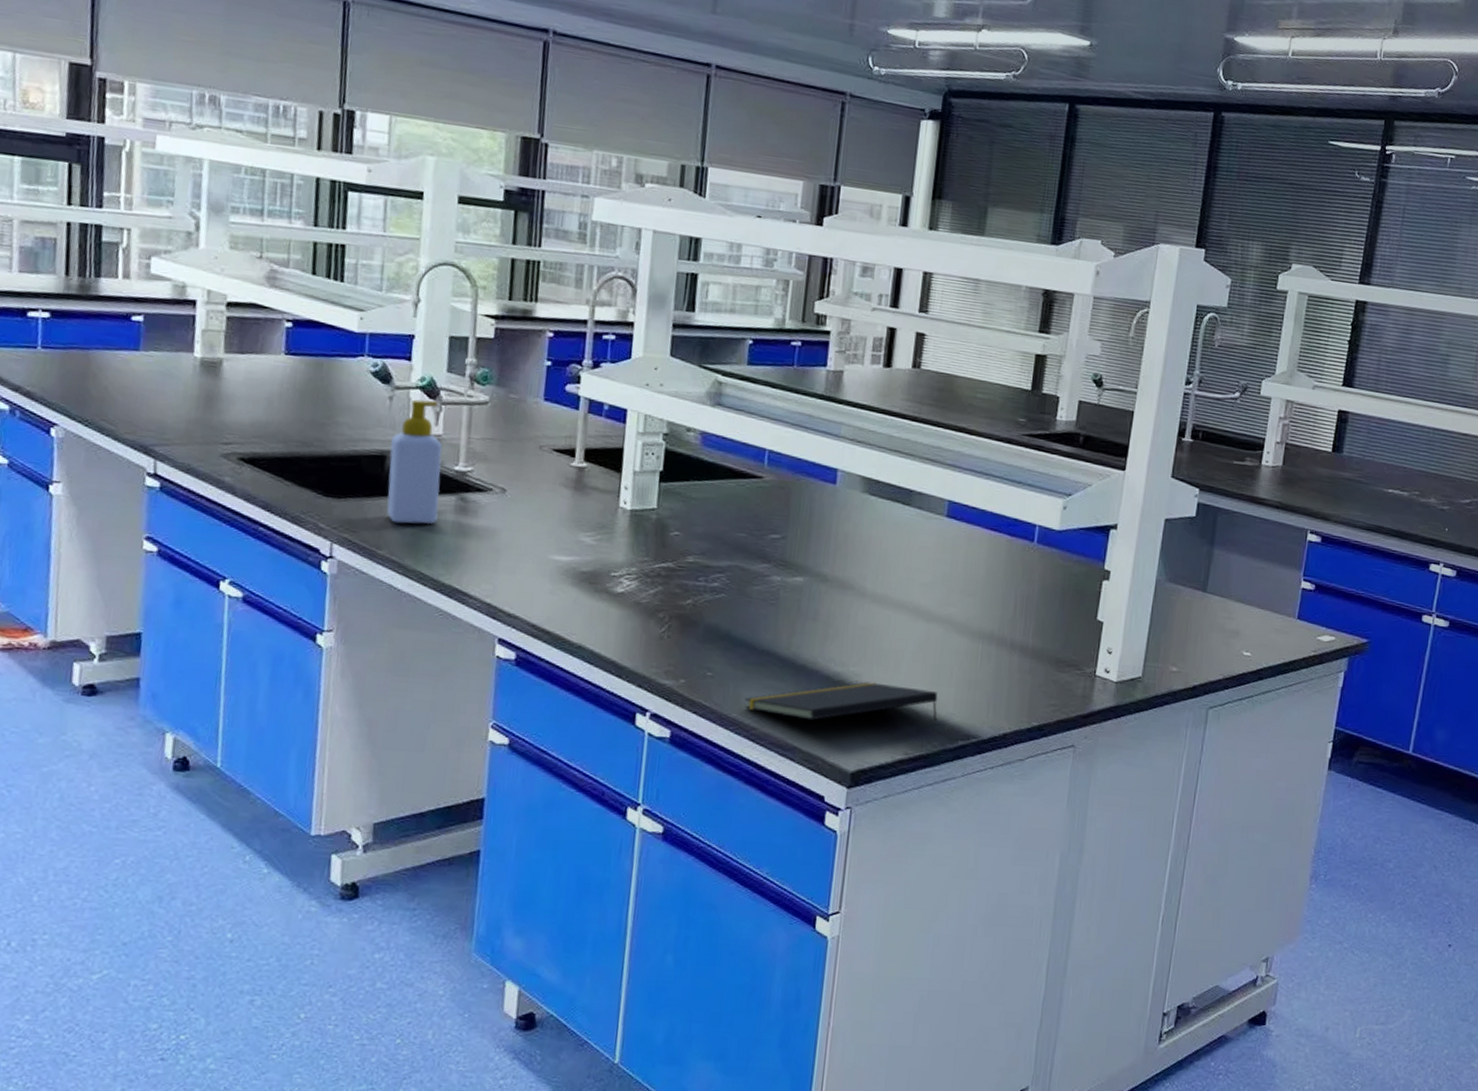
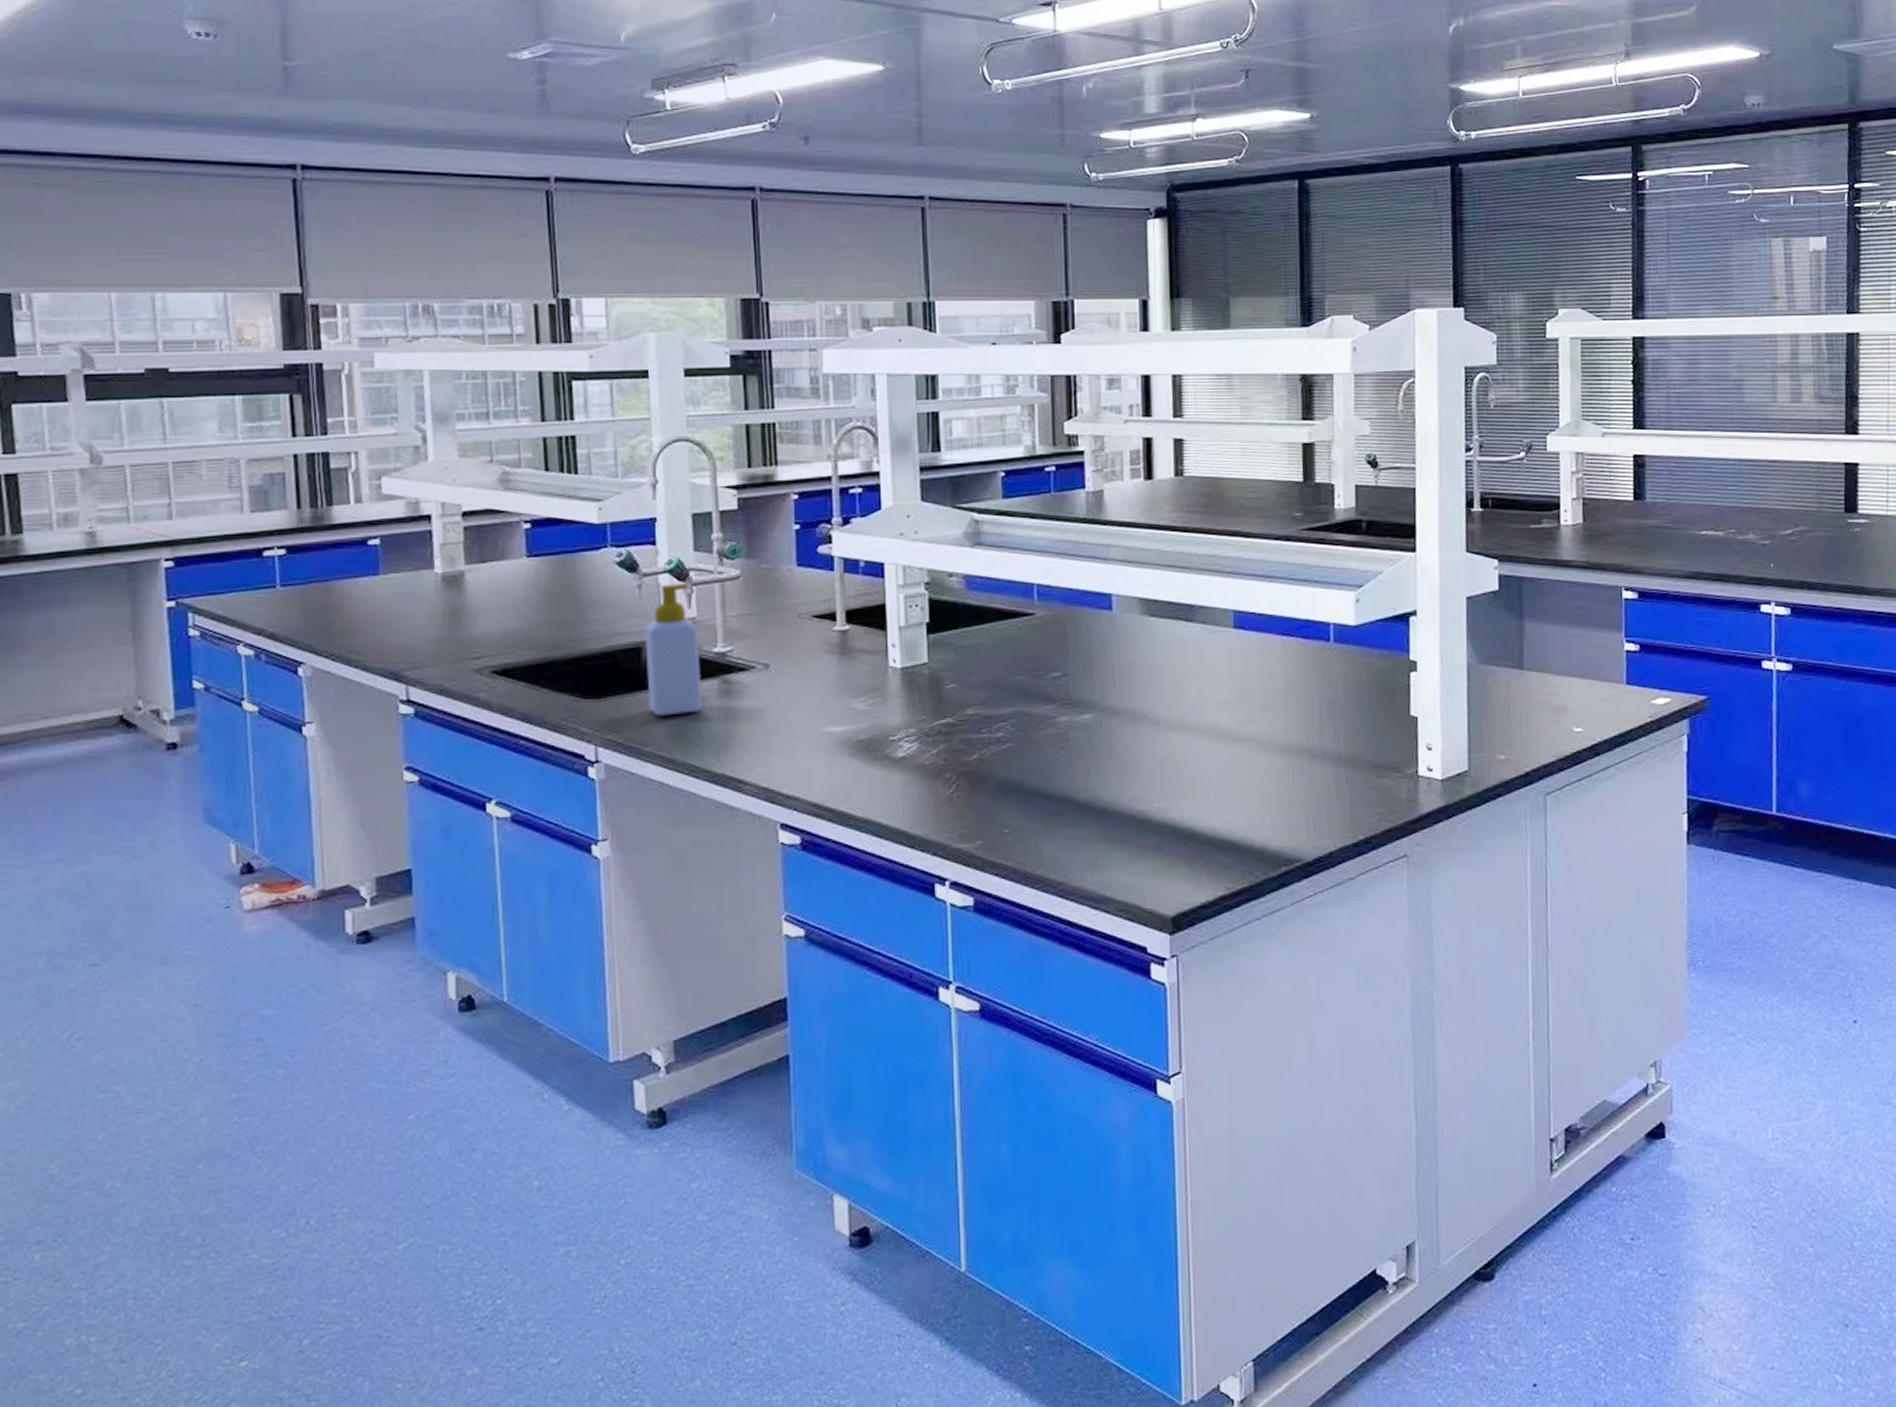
notepad: present [744,681,938,721] -> none [1047,816,1256,867]

